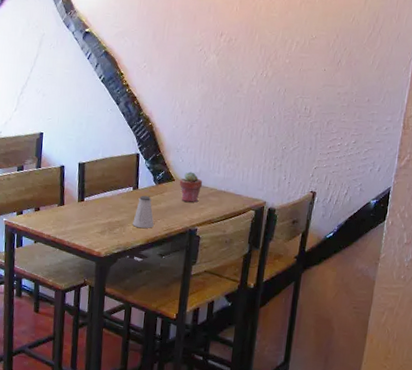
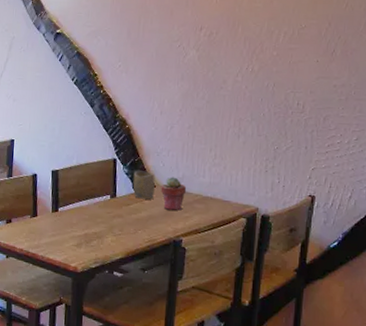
saltshaker: present [132,195,154,228] -> none [111,204,134,240]
cup: none [154,165,175,192] -> present [133,170,155,200]

